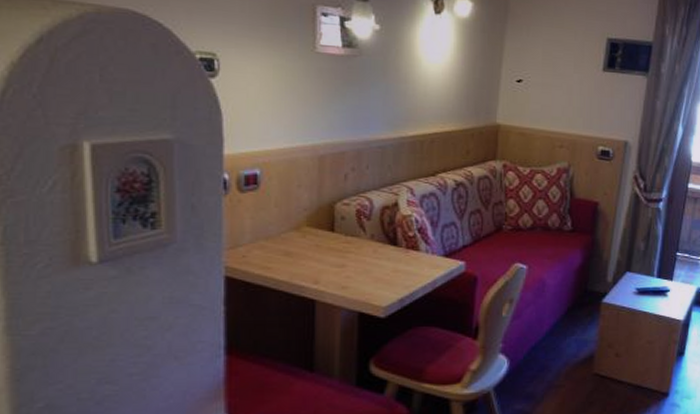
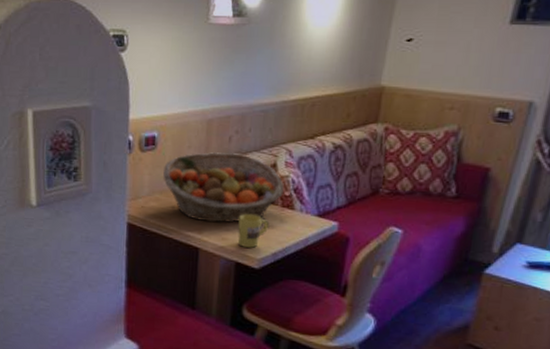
fruit basket: none [269,191,407,270] -> present [163,152,284,223]
mug: none [360,259,393,295] -> present [238,214,269,248]

